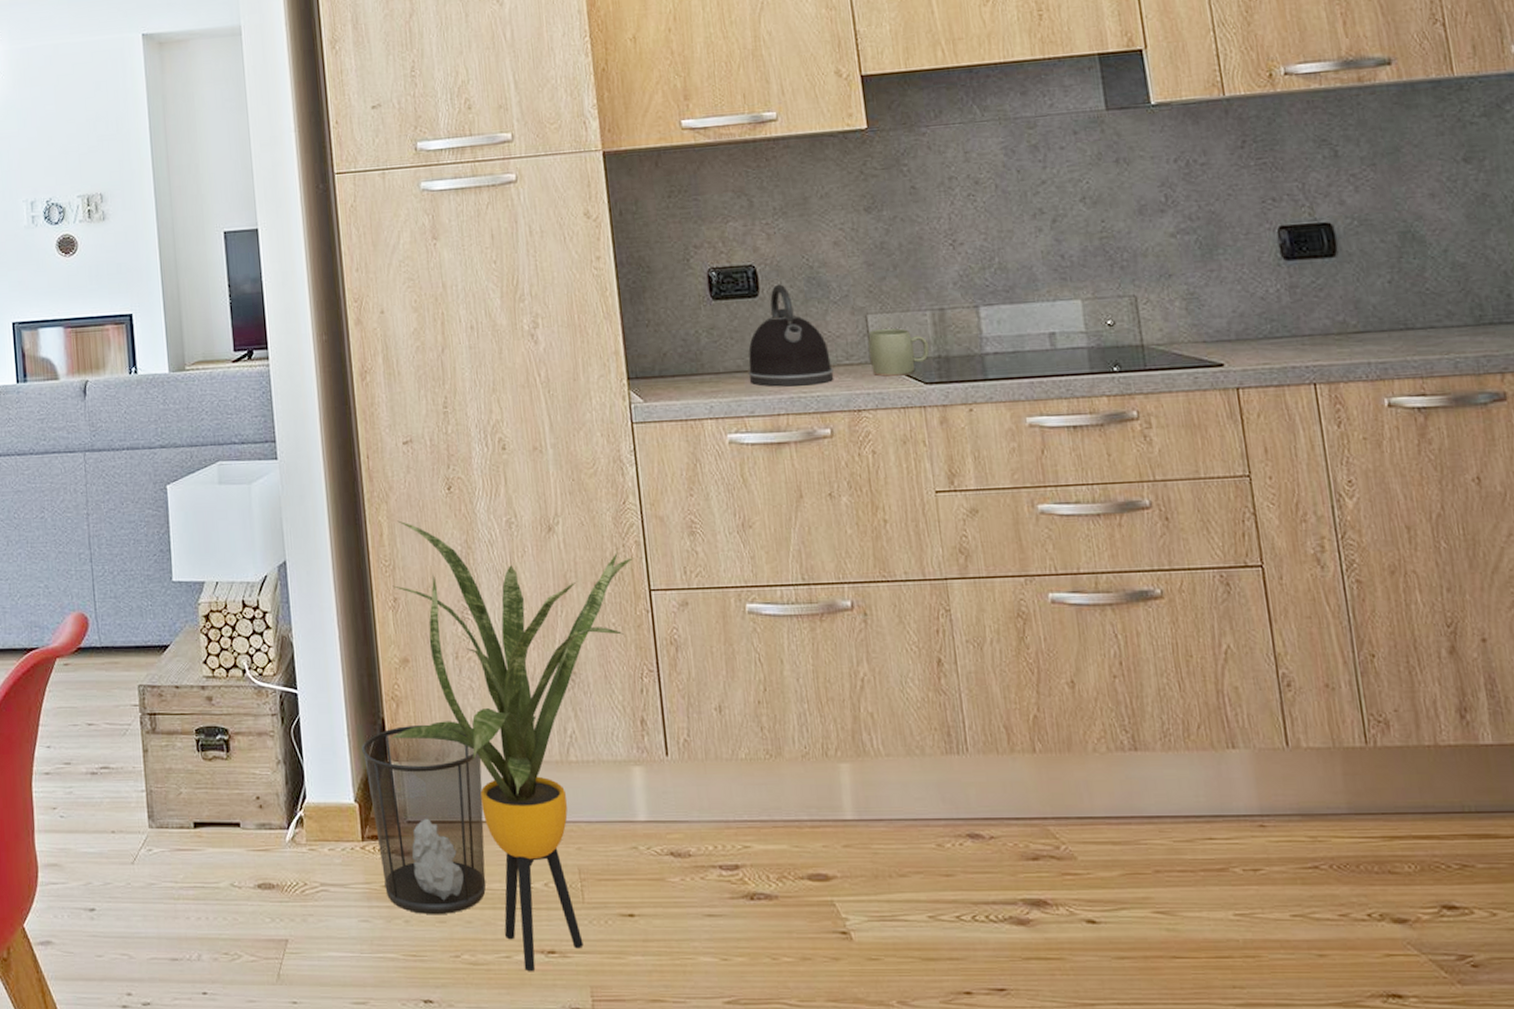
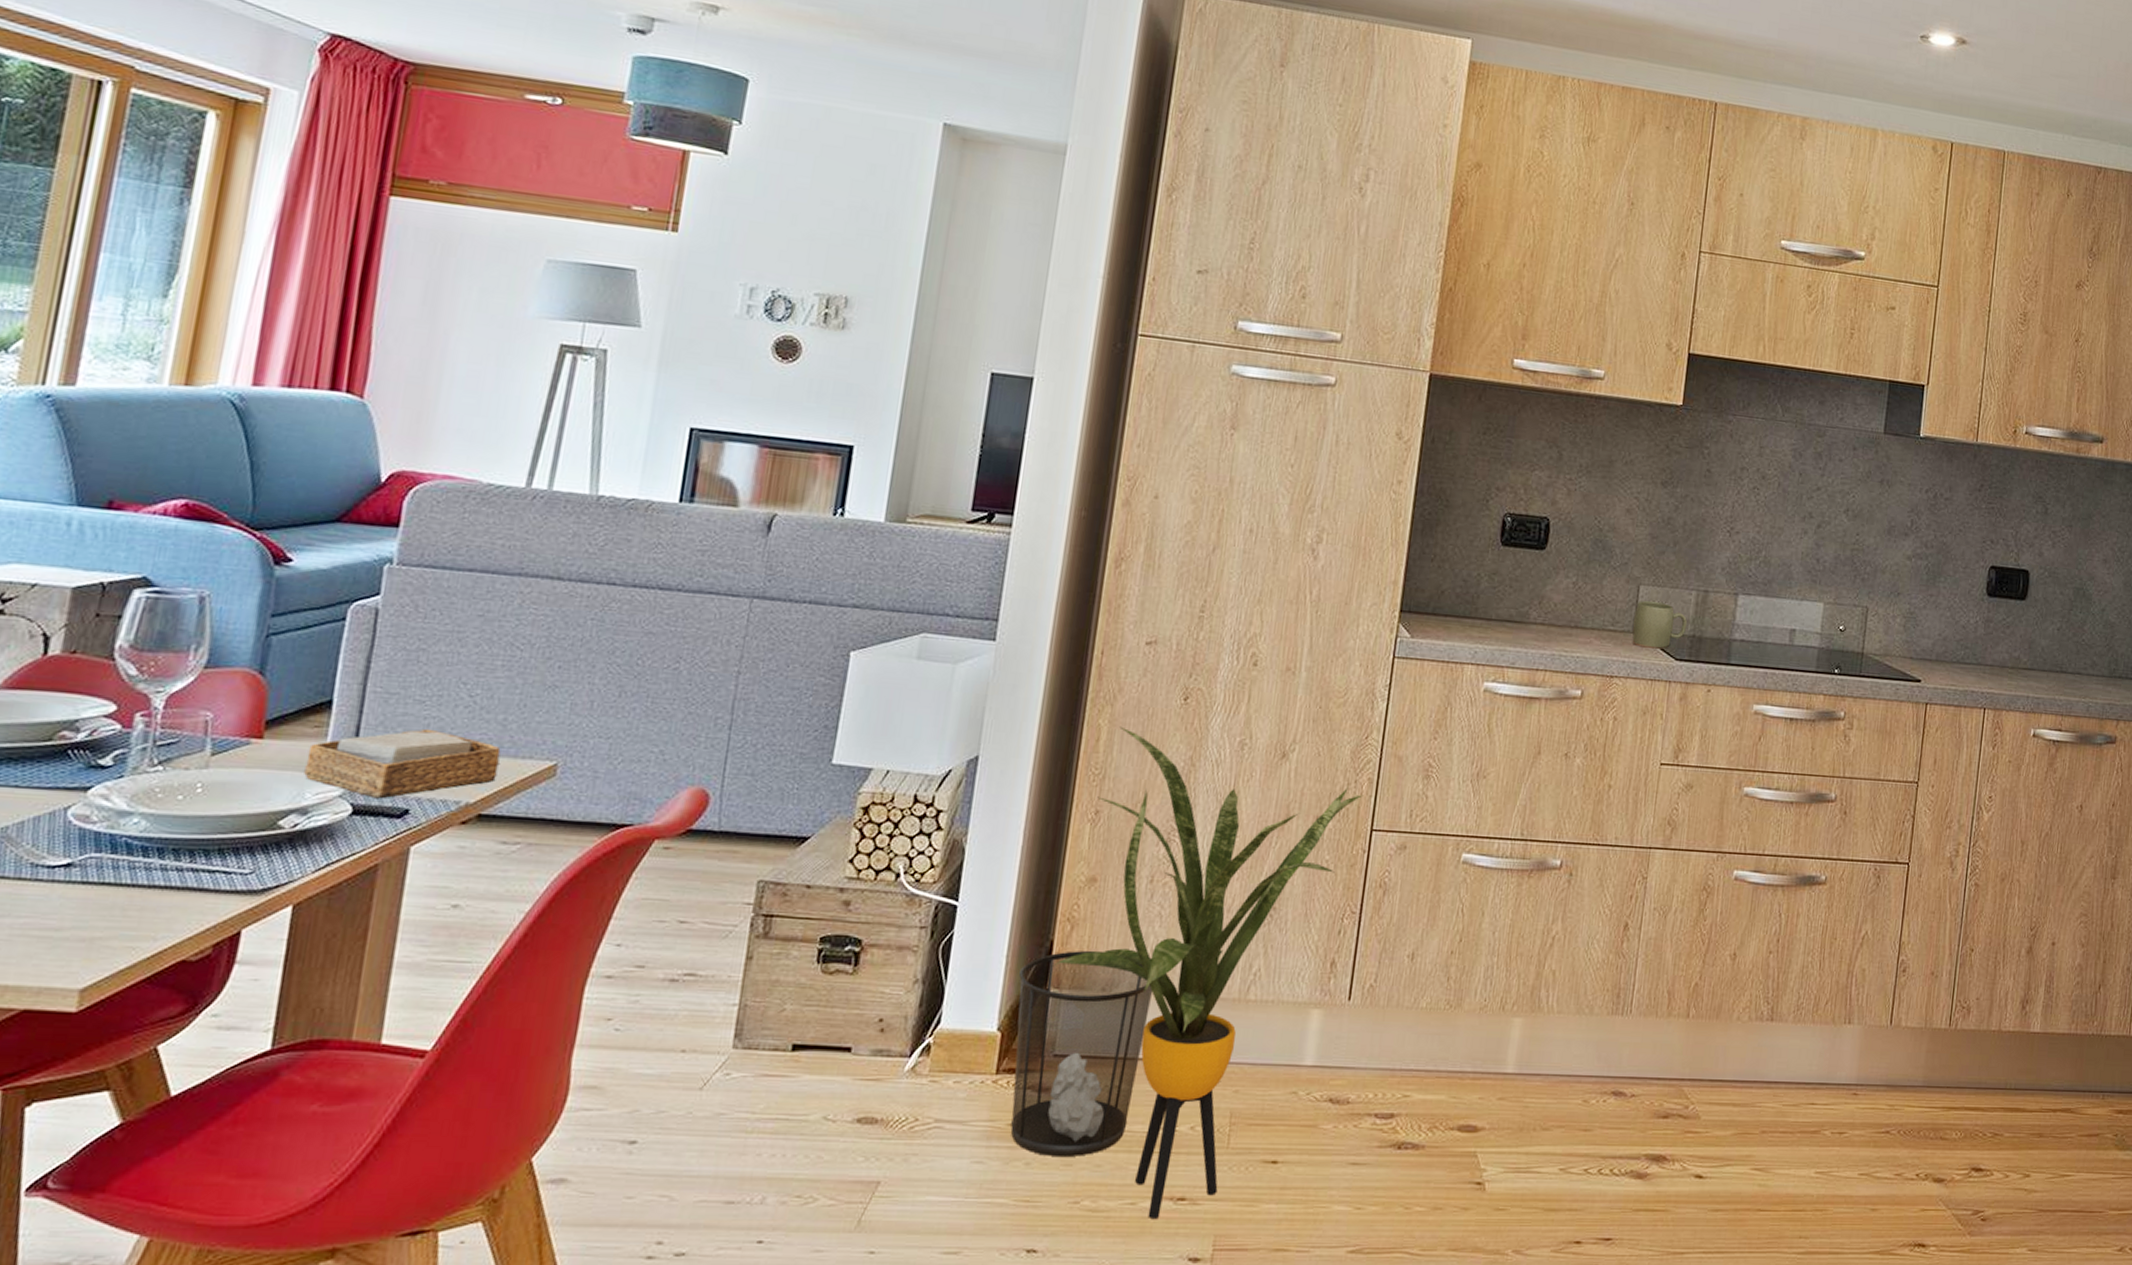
kettle: present [748,284,835,387] -> none [1518,541,1599,646]

